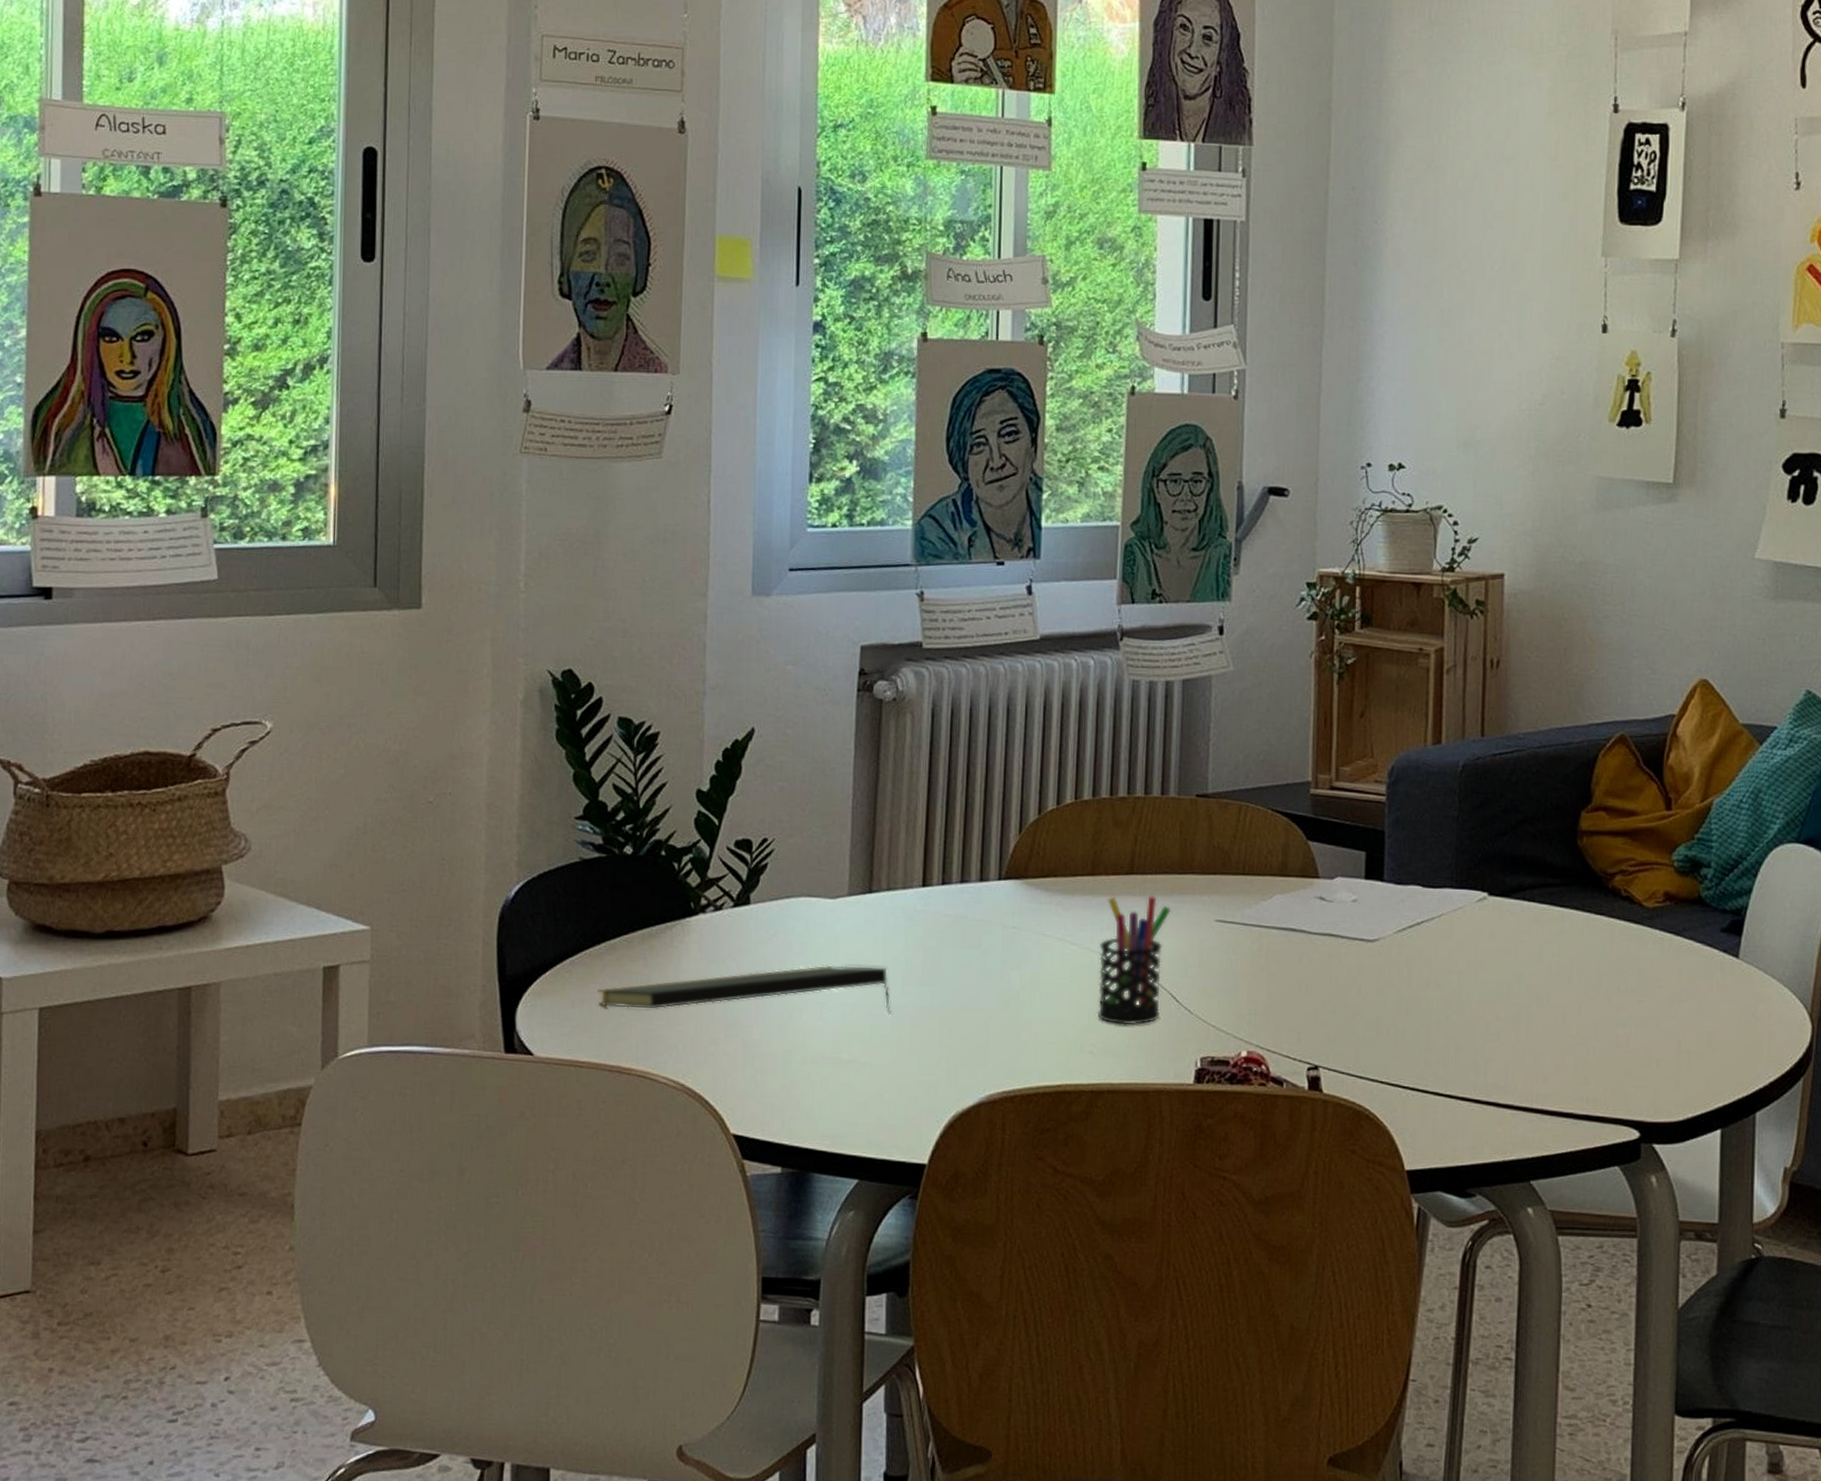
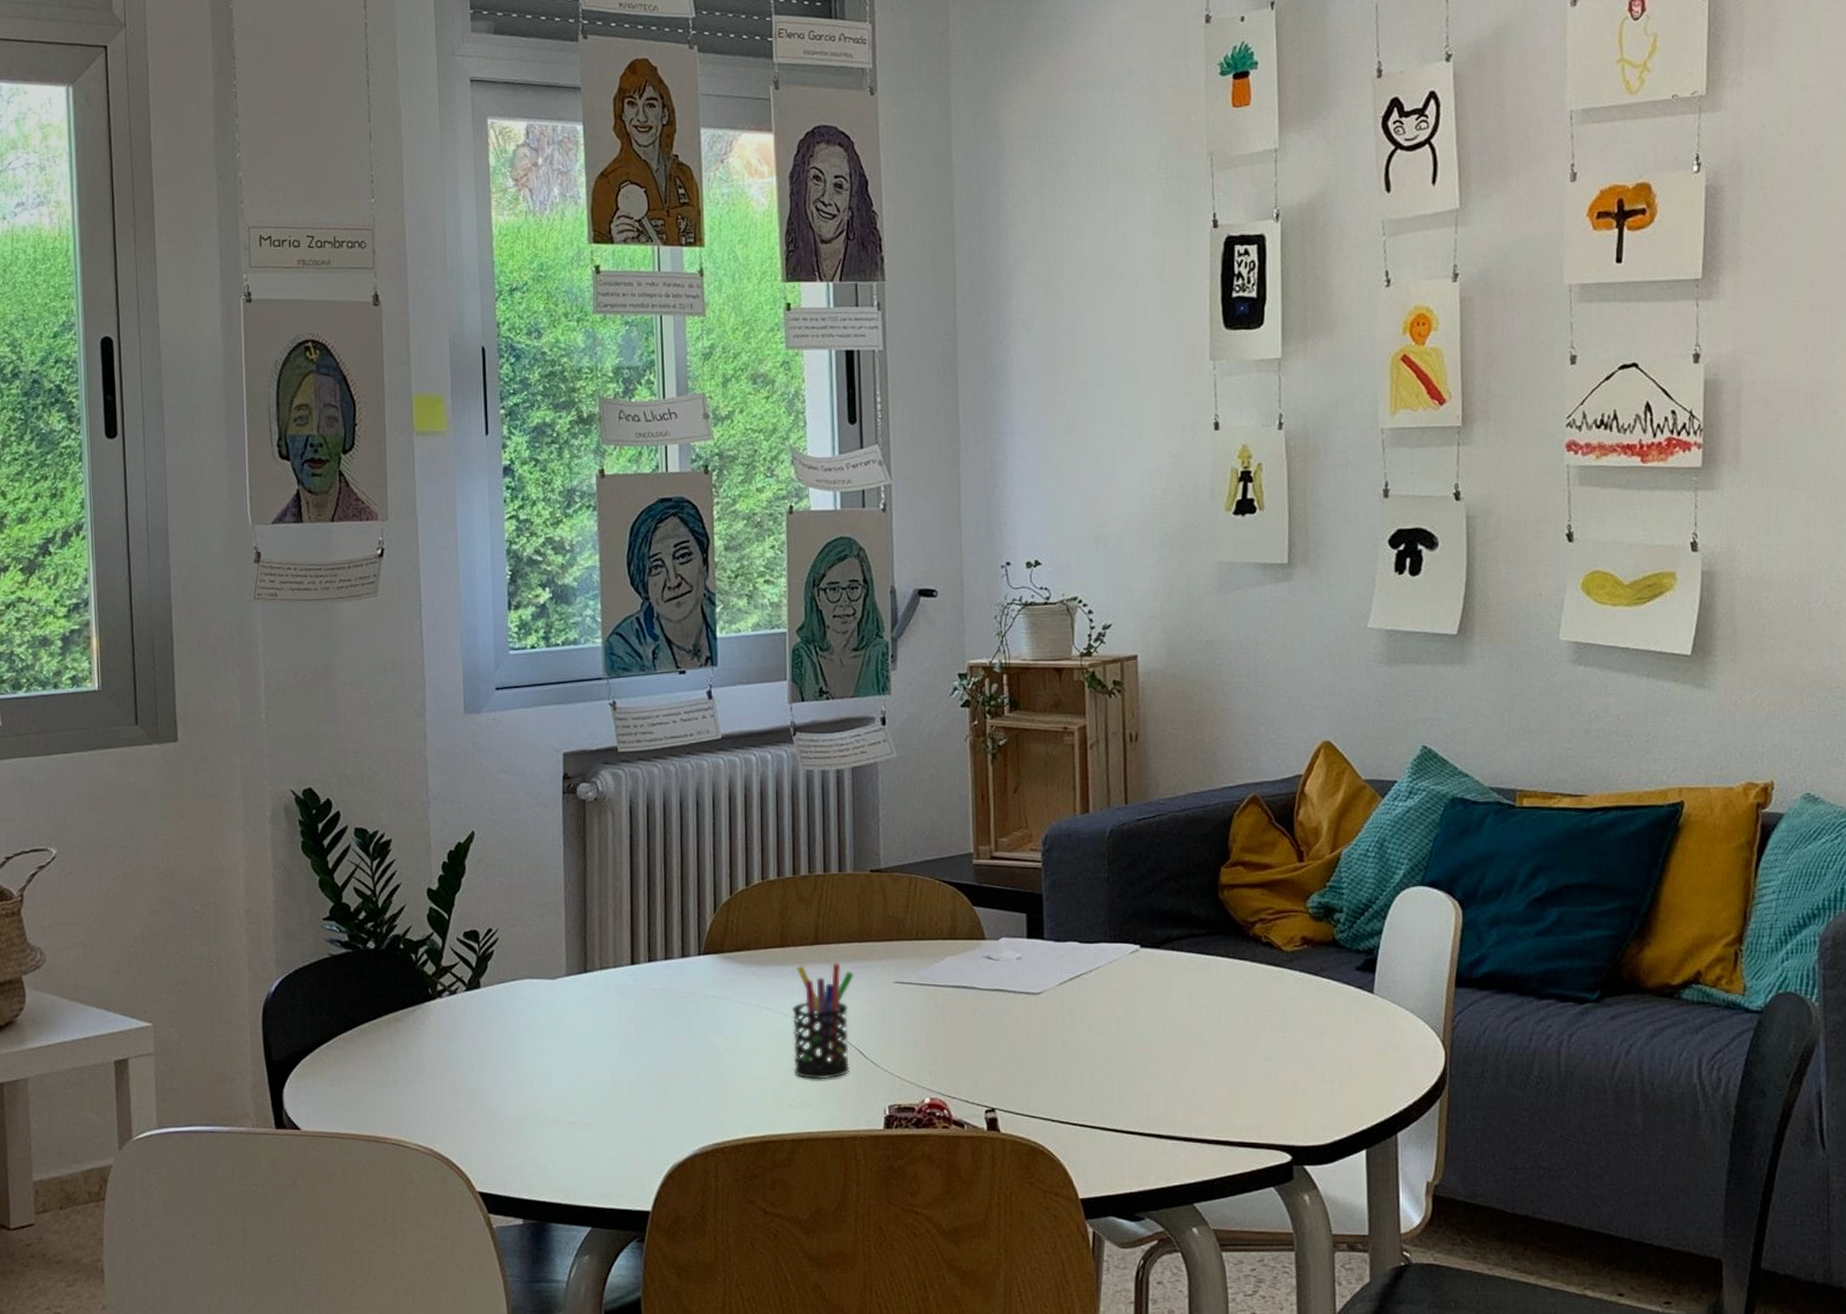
notepad: present [598,965,891,1015] -> none [353,1038,610,1085]

